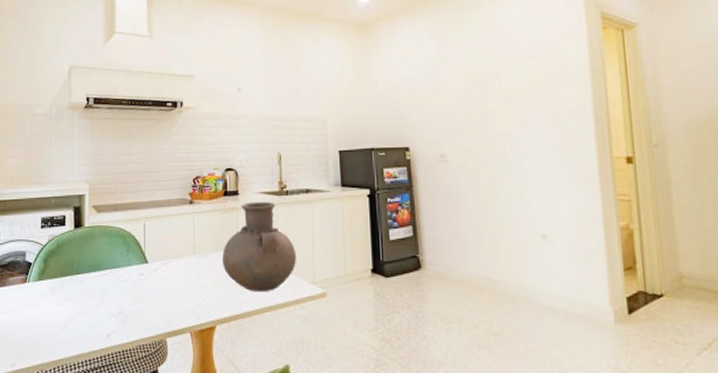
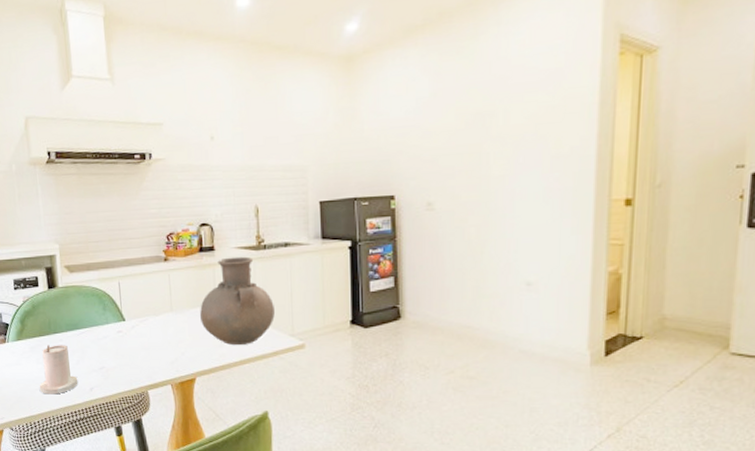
candle: none [56,286,96,340] -> present [40,345,78,395]

